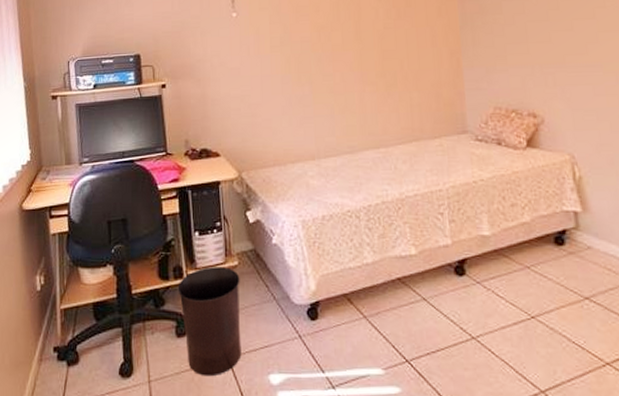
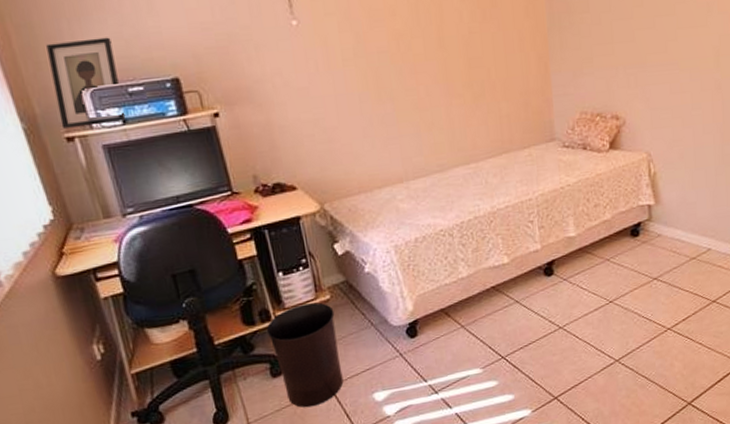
picture frame: none [50,21,97,89] -> present [46,37,126,129]

